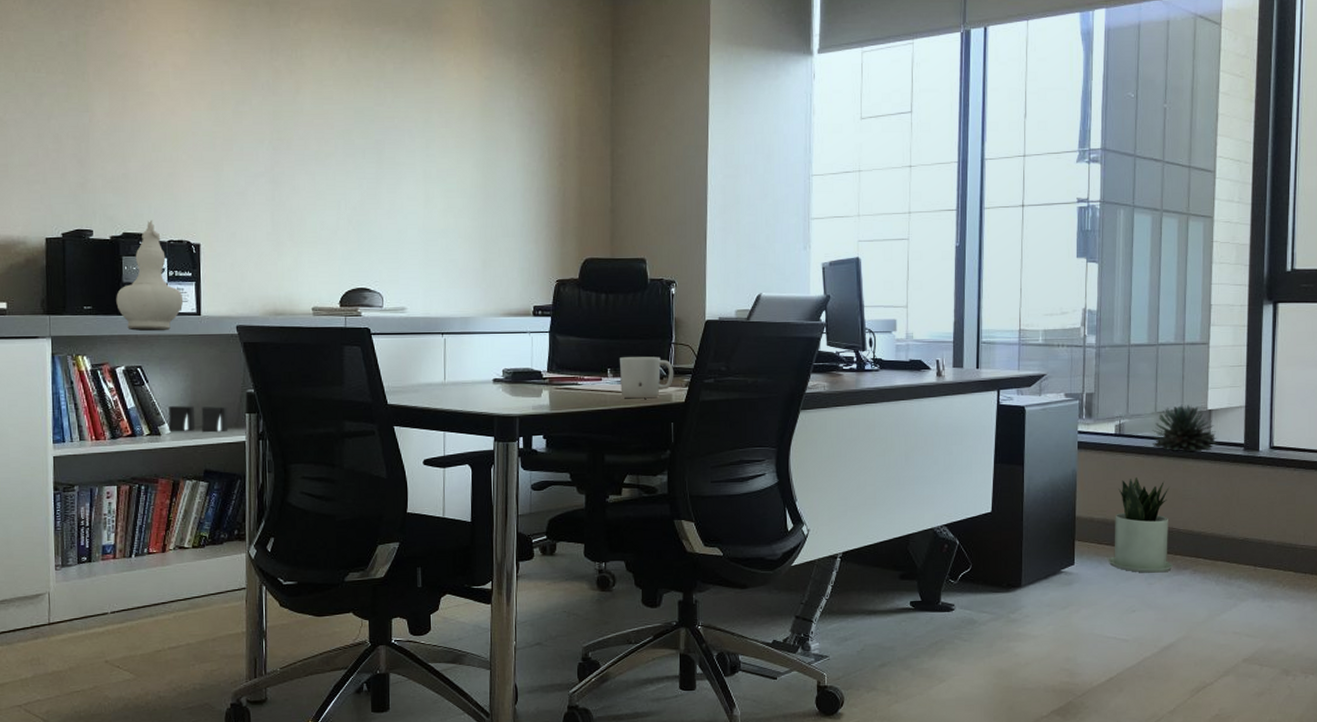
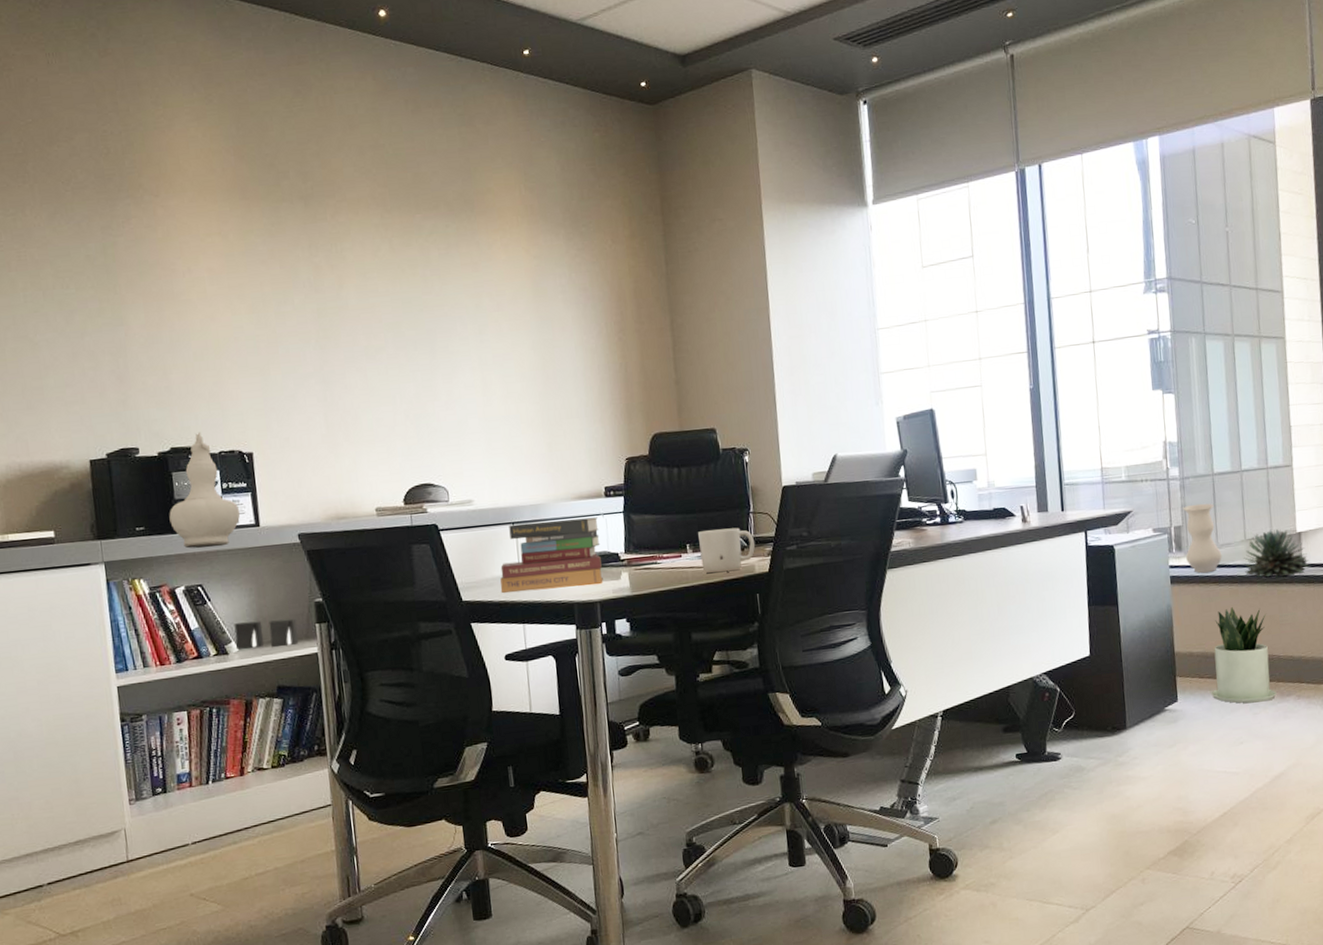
books: none [425,334,525,400] -> present [500,517,603,593]
vase: none [1095,373,1131,442] -> present [1183,503,1222,574]

